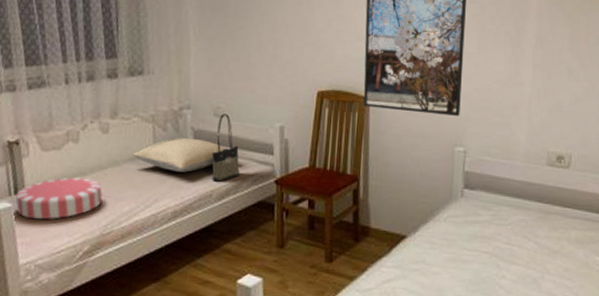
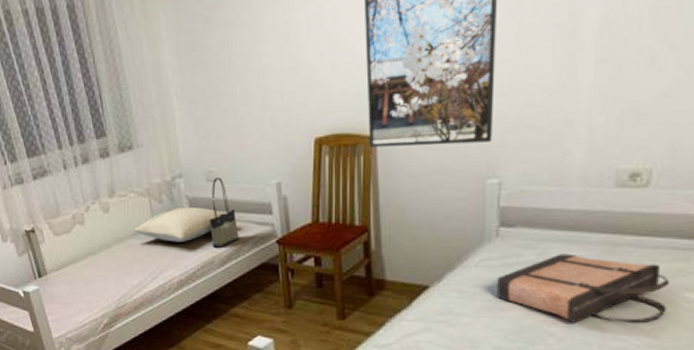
cushion: present [15,177,103,220] -> none [40,257,114,299]
shopping bag: none [461,216,585,281] -> present [497,253,670,323]

